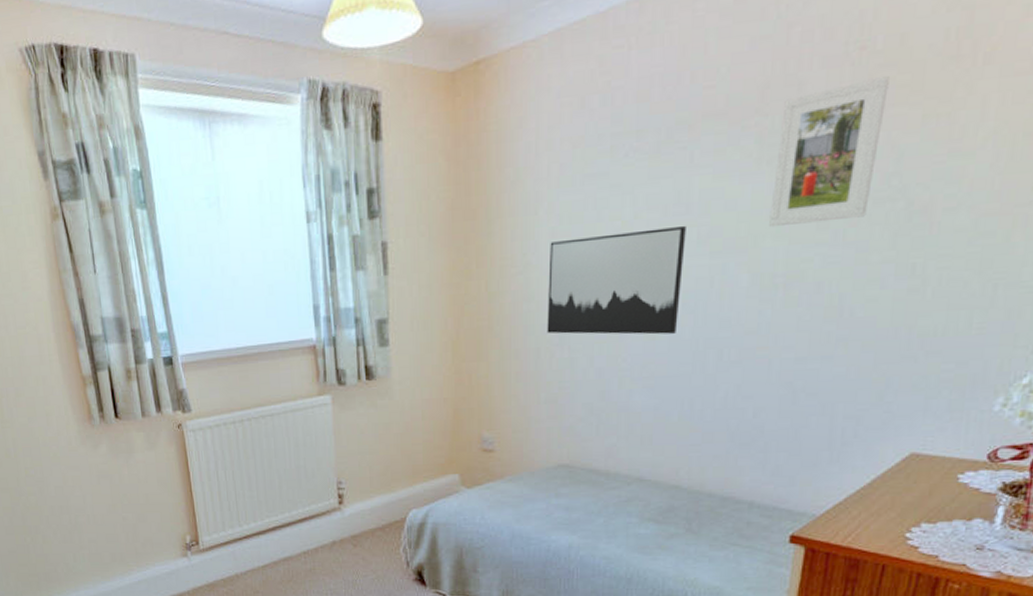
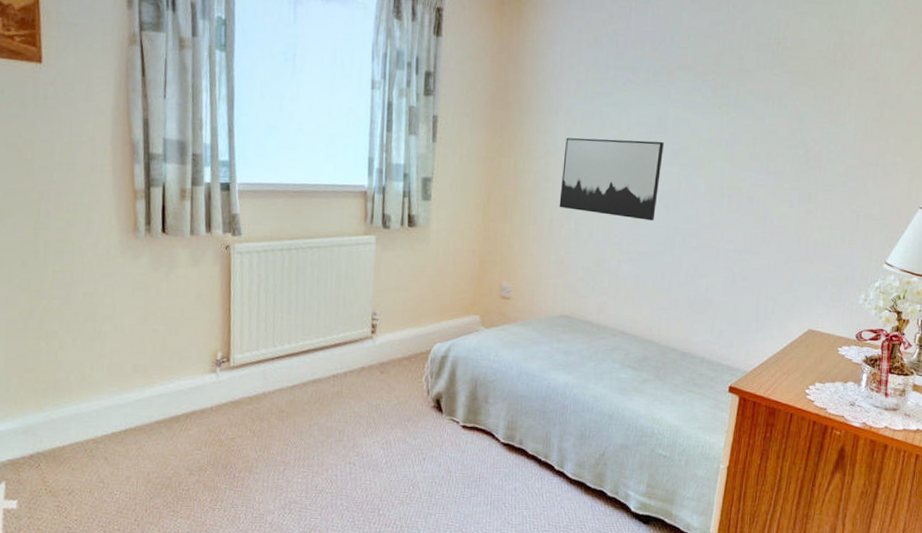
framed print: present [769,76,889,228] -> none [719,64,795,156]

